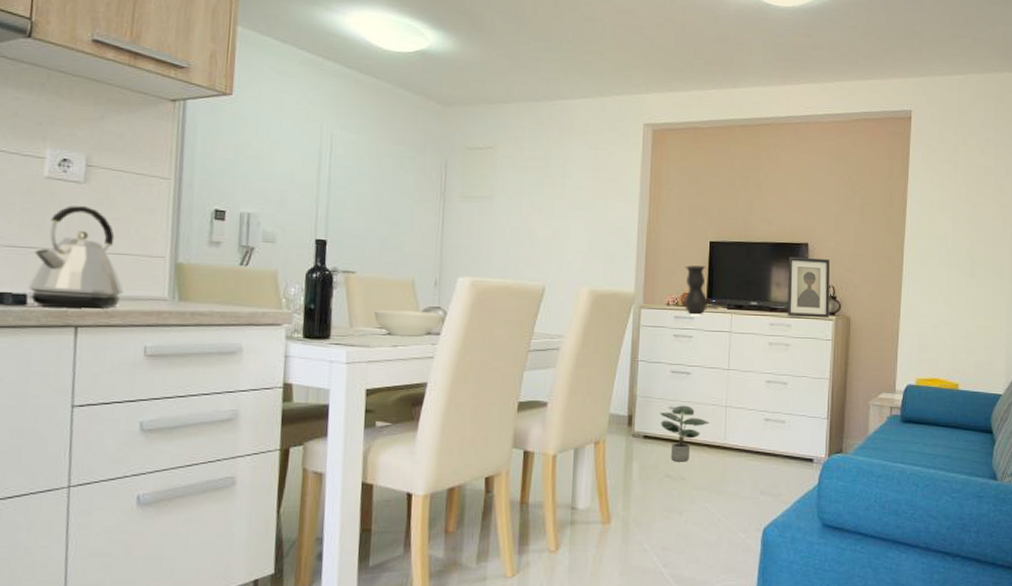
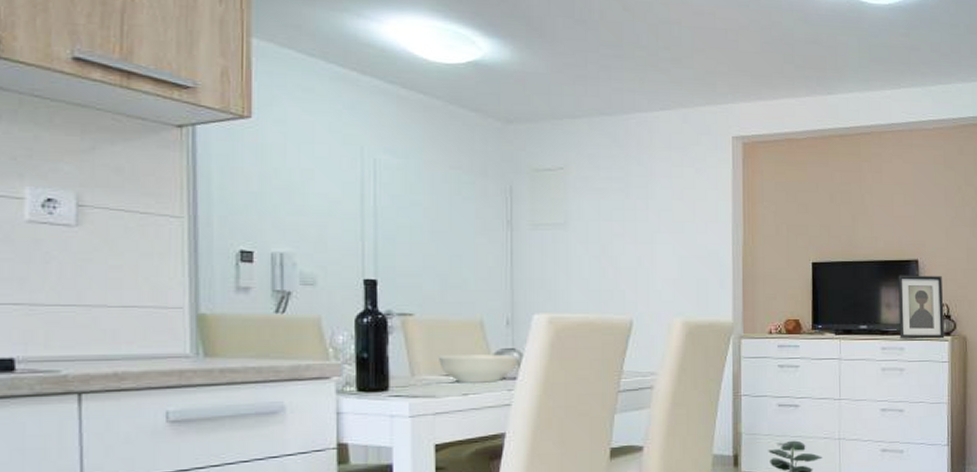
kettle: present [28,206,124,310] -> none [16,253,135,373]
vase: present [683,265,709,314] -> none [786,289,815,341]

